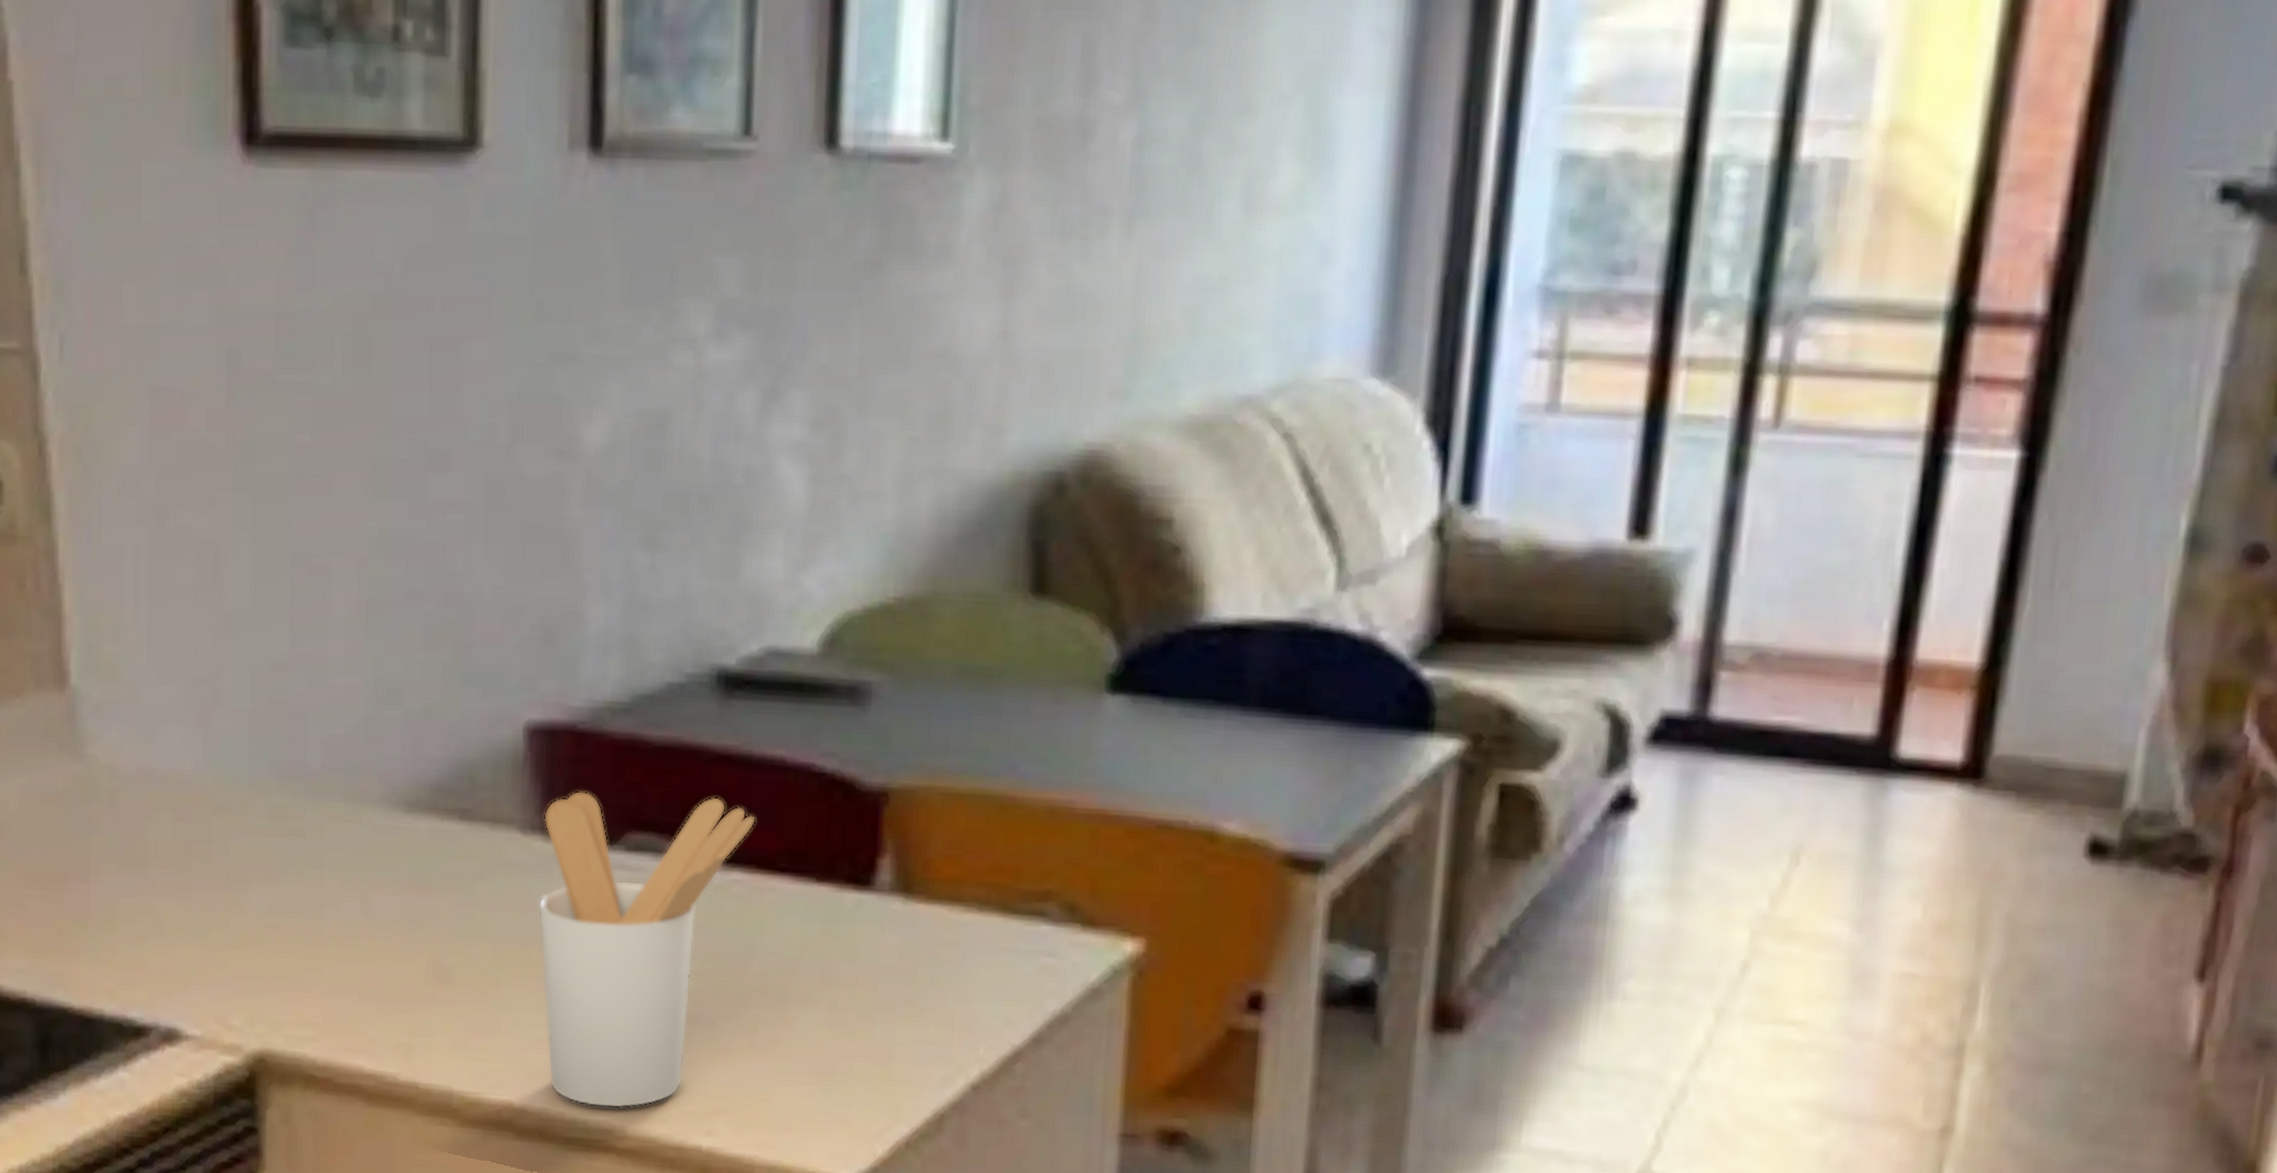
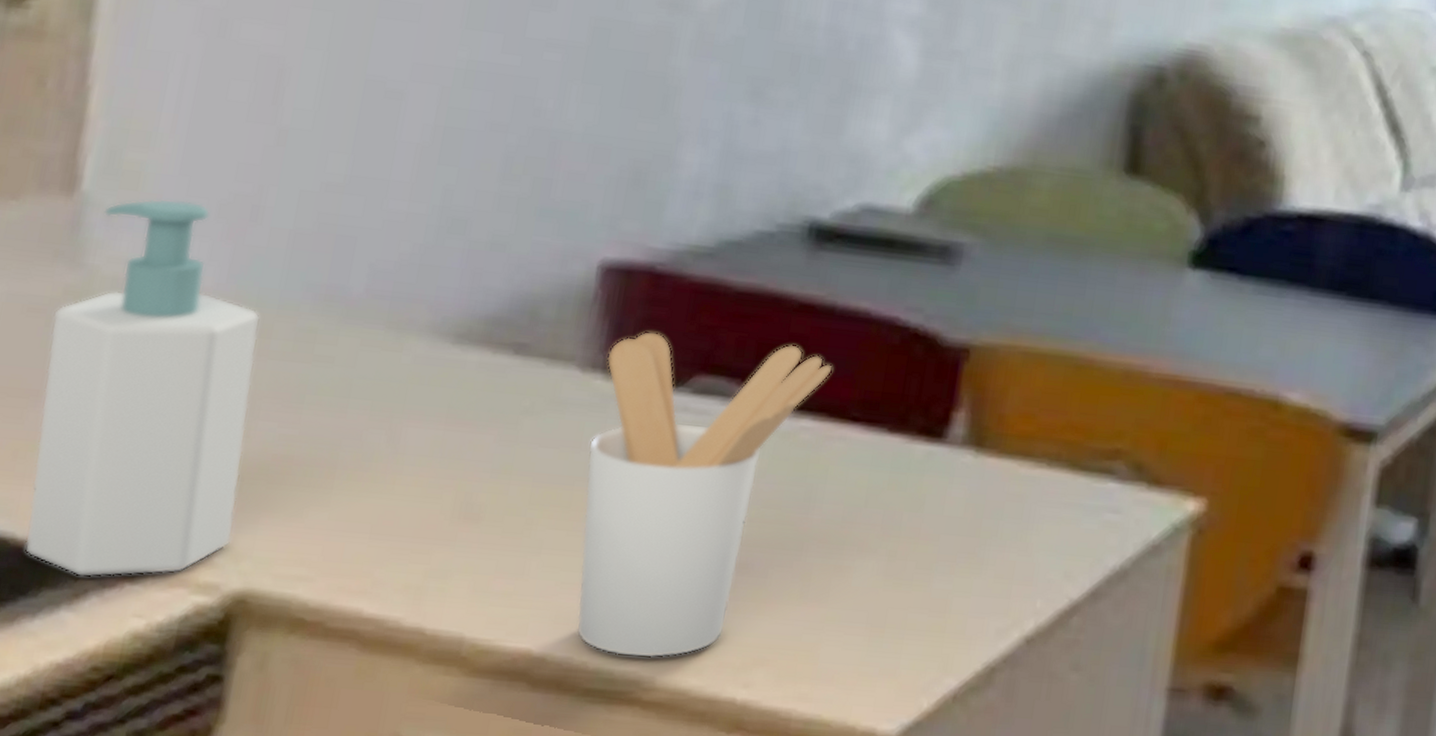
soap bottle: none [68,688,245,1042] -> present [24,198,261,578]

